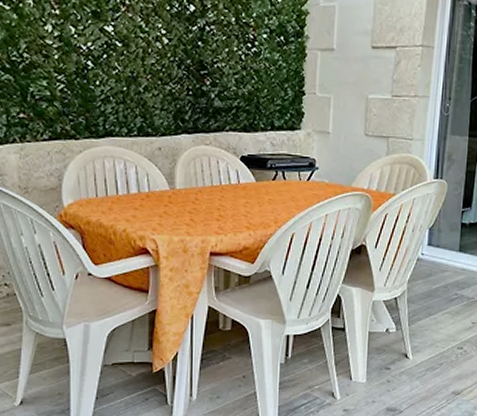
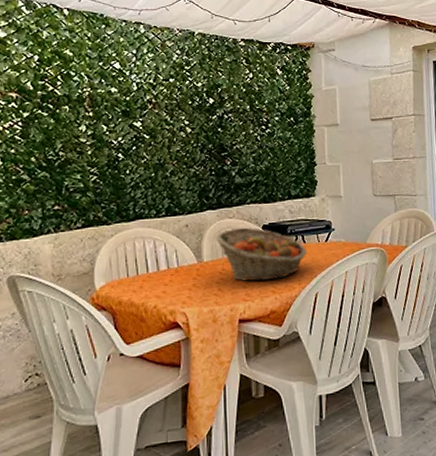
fruit basket: none [190,156,287,215] -> present [216,227,307,281]

